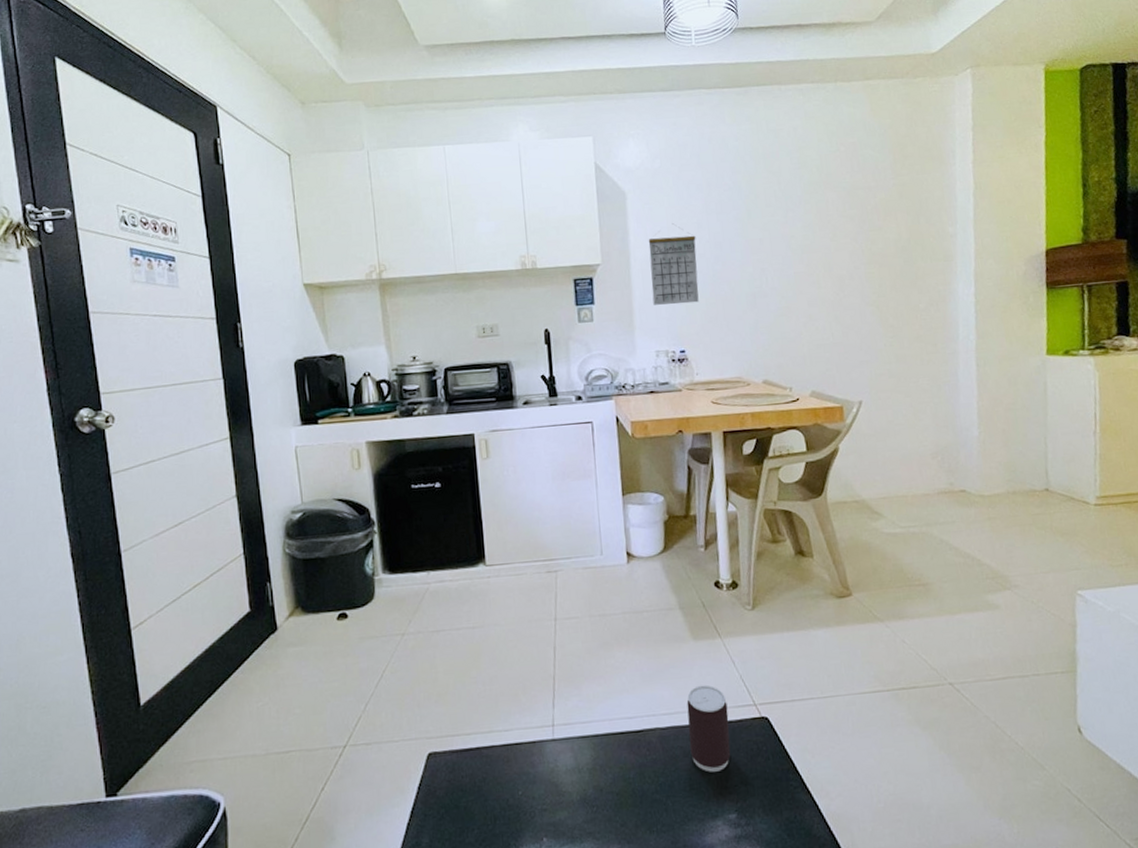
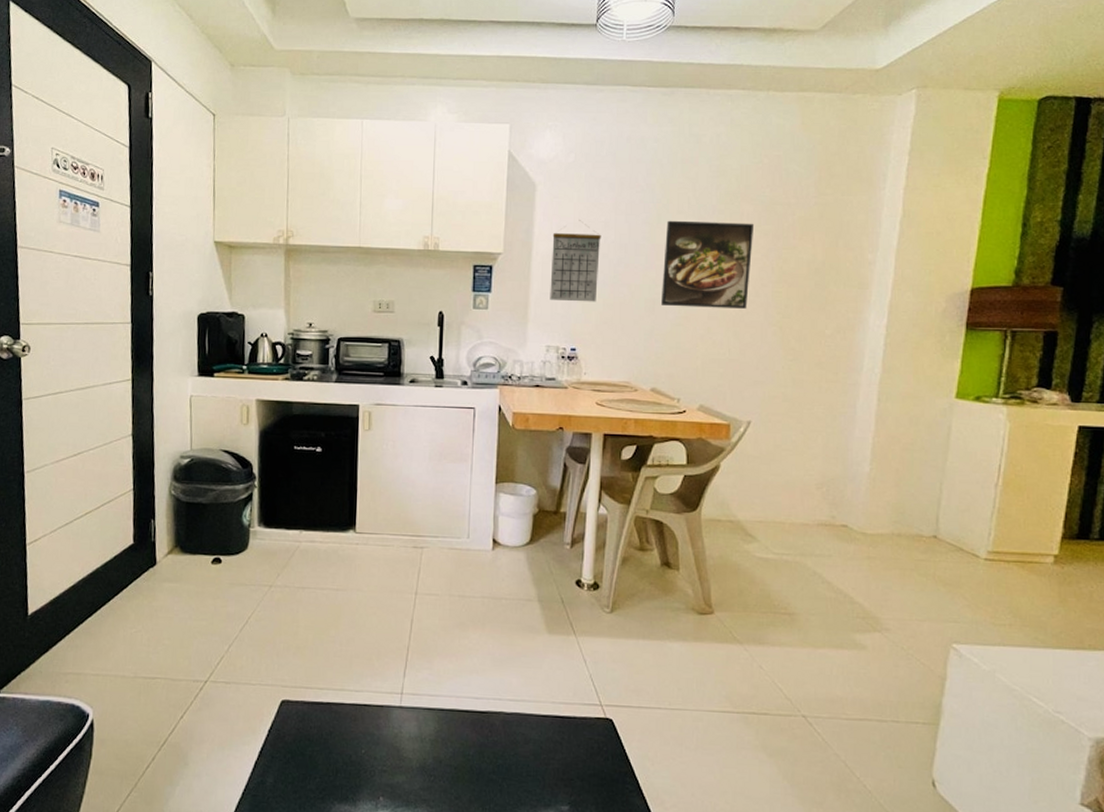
beverage can: present [687,685,731,772] -> none [531,678,574,763]
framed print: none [757,209,844,298] -> present [661,220,755,309]

